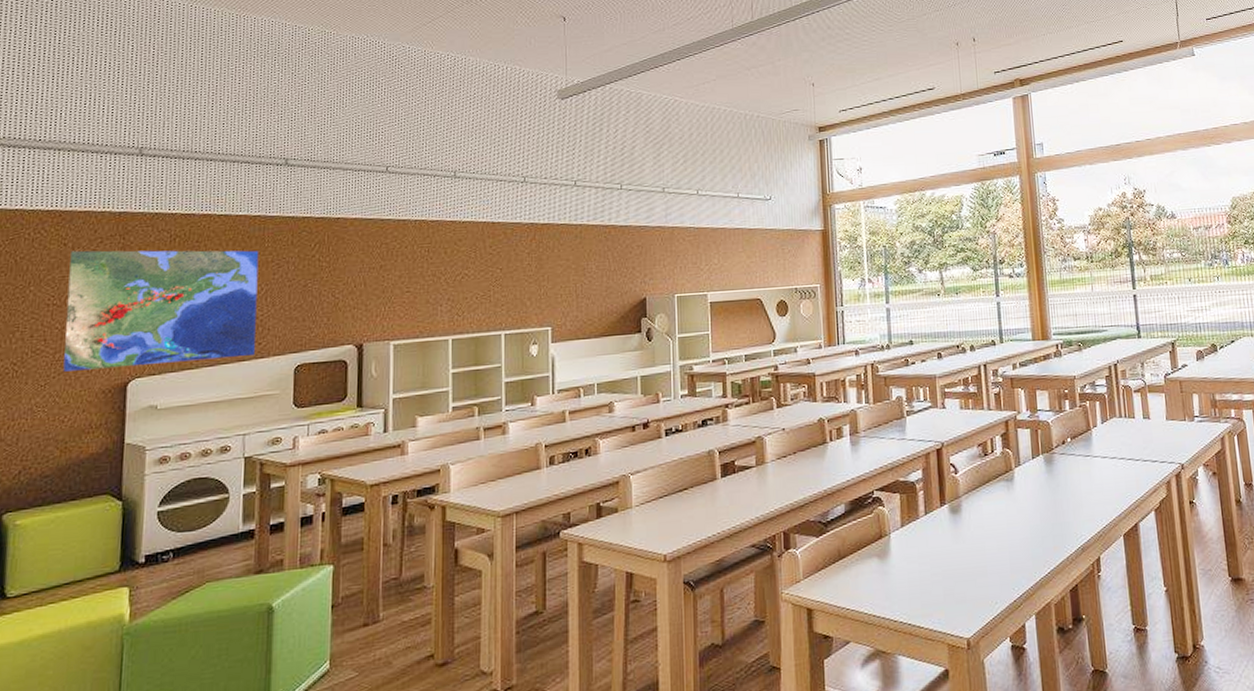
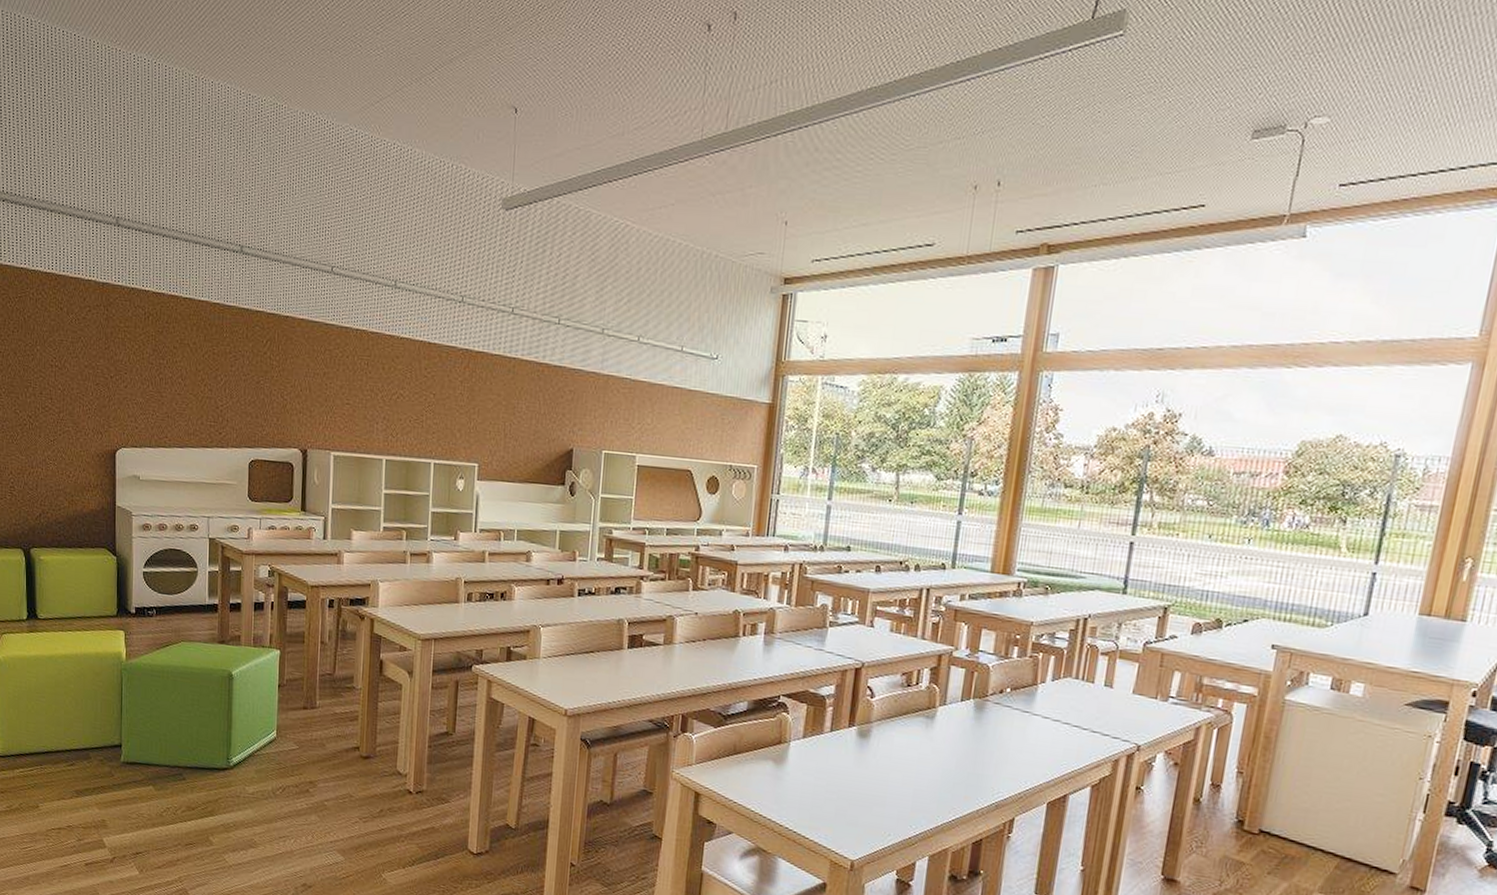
map: present [63,250,259,372] -> none [66,316,219,444]

